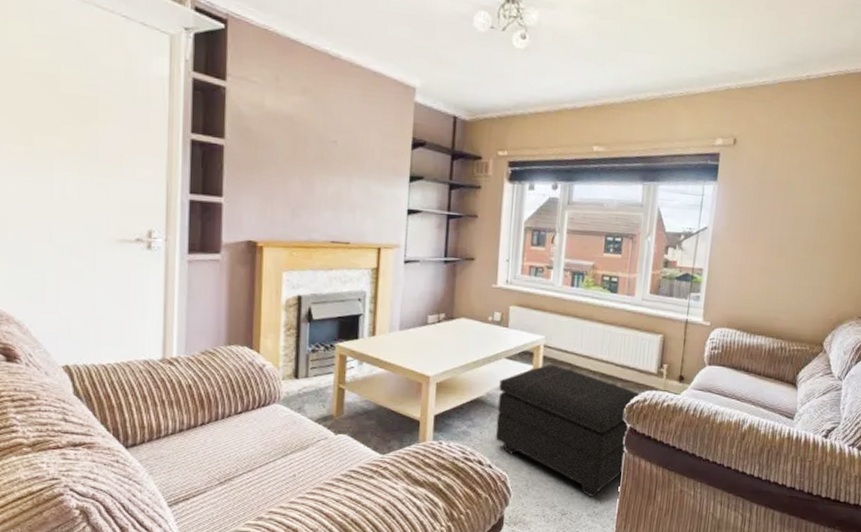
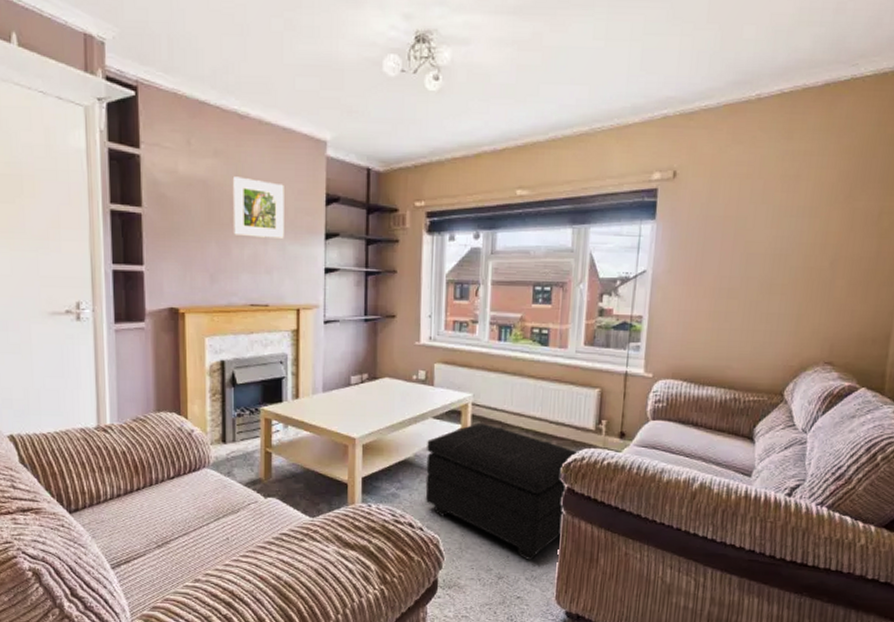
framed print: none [317,115,372,180] -> present [232,176,284,240]

